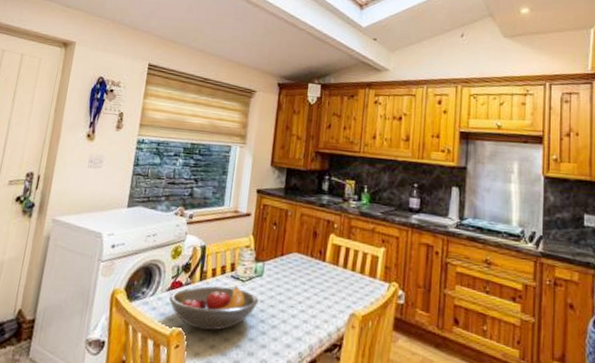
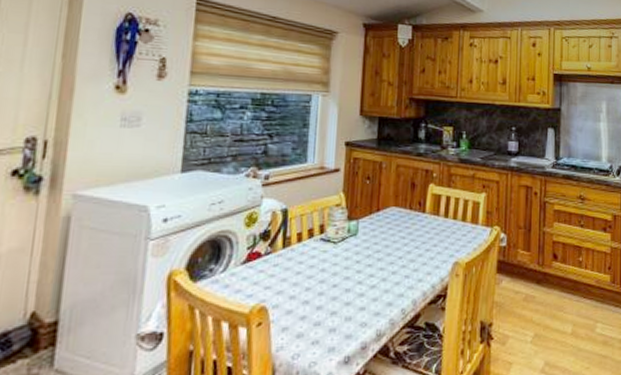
fruit bowl: present [168,286,258,331] -> none [245,249,354,301]

